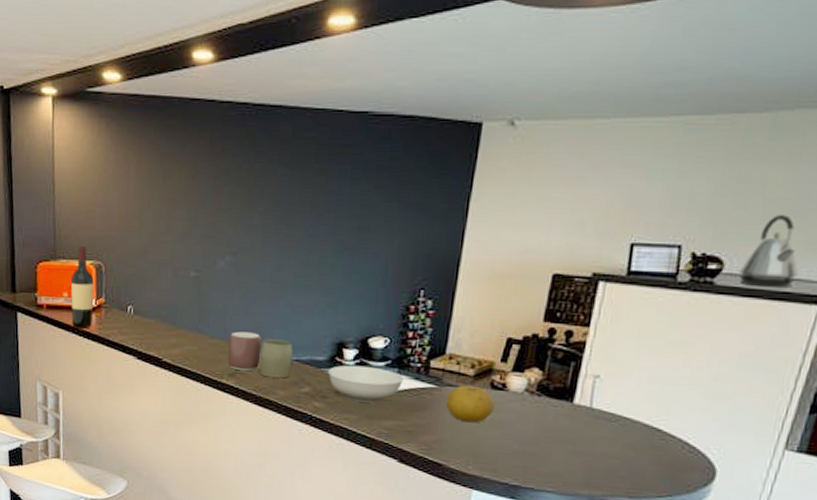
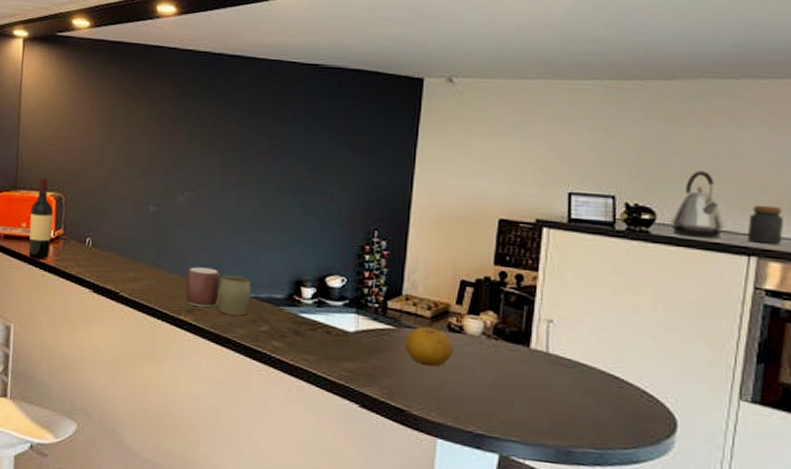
bowl: present [327,365,404,403] -> none [285,303,362,343]

